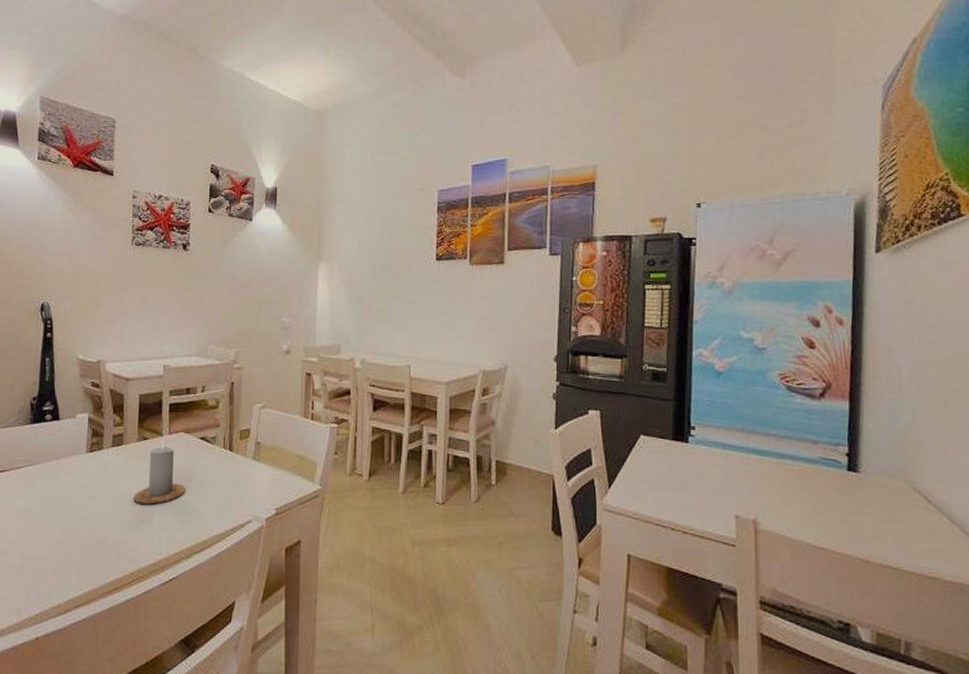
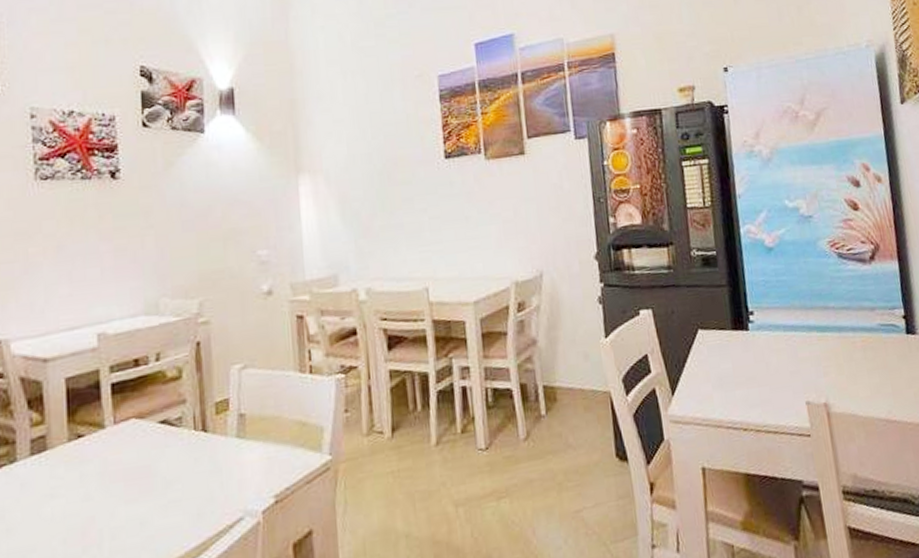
candle: present [133,439,186,505] -> none [69,432,146,526]

